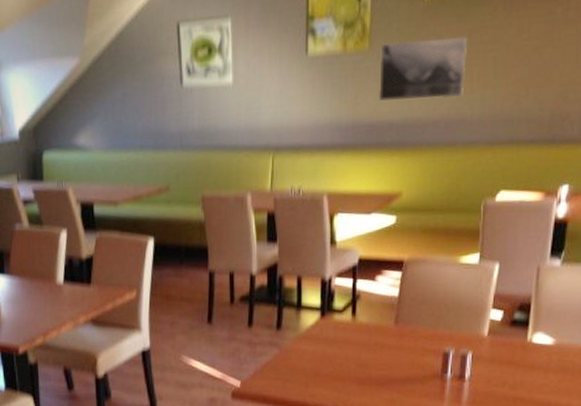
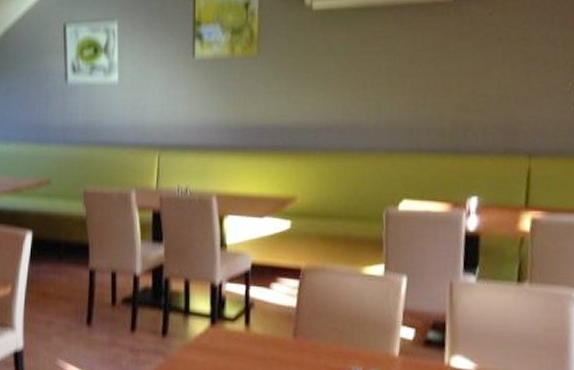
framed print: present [379,36,468,101] -> none [268,45,360,105]

